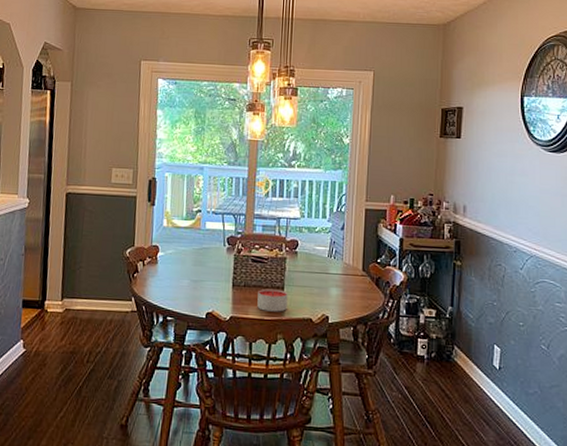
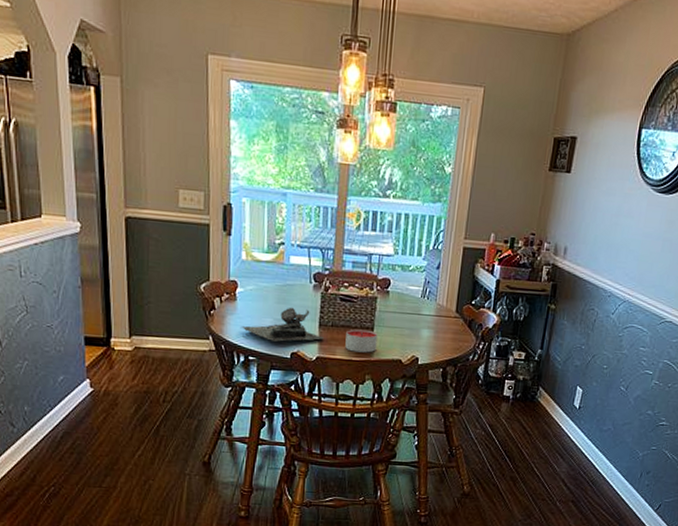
flower: none [160,268,238,302] -> present [240,307,325,342]

